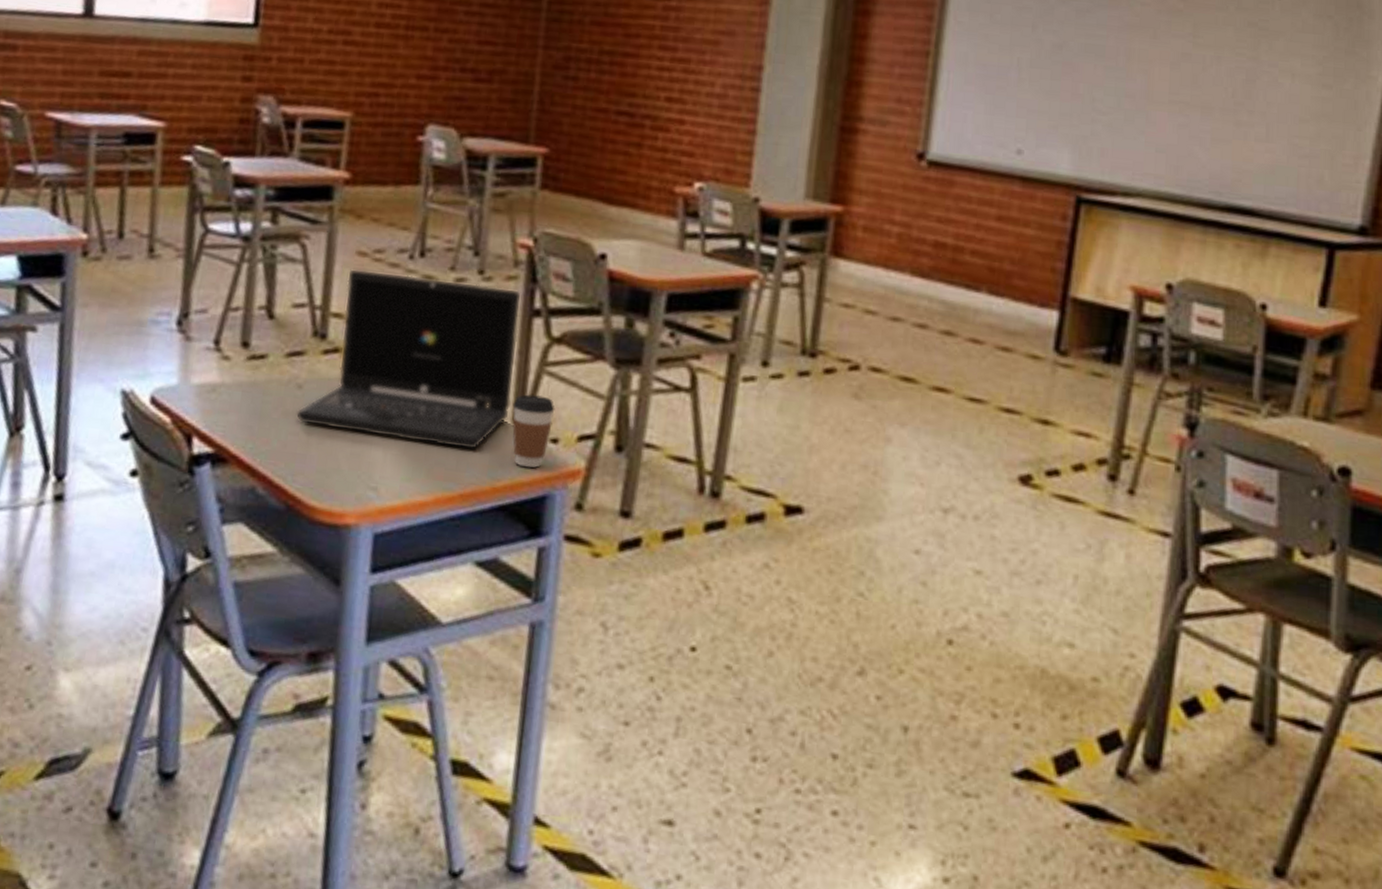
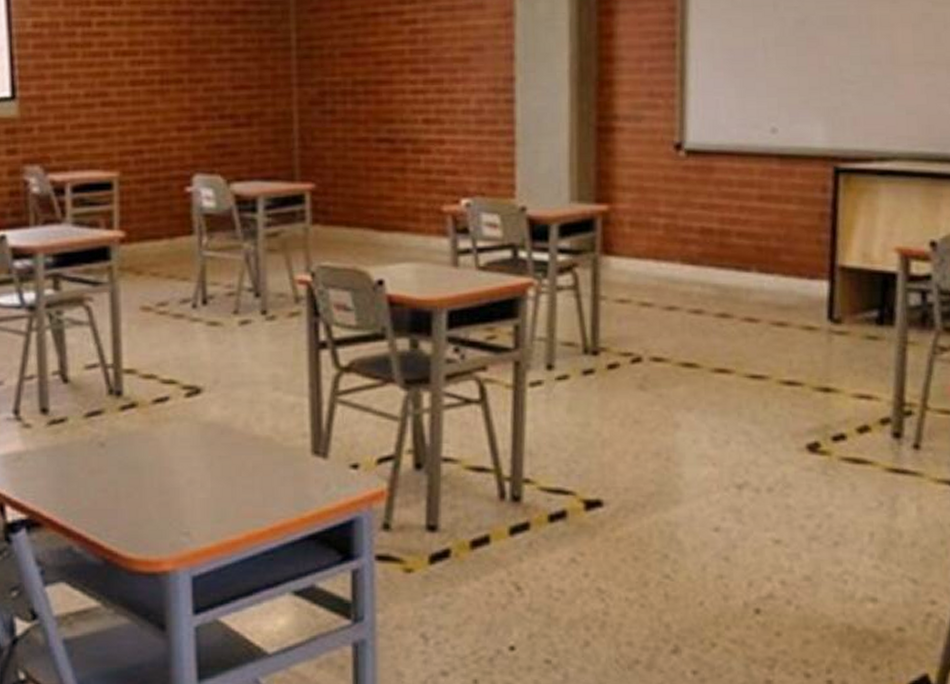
laptop: present [296,269,520,450] -> none [103,323,309,485]
coffee cup: present [512,394,555,468] -> none [310,423,352,496]

